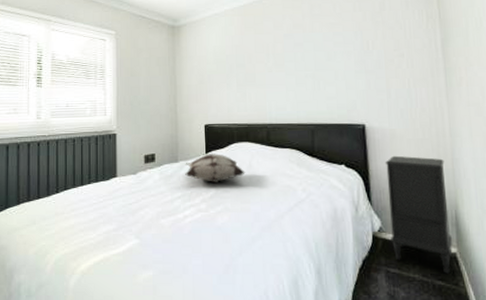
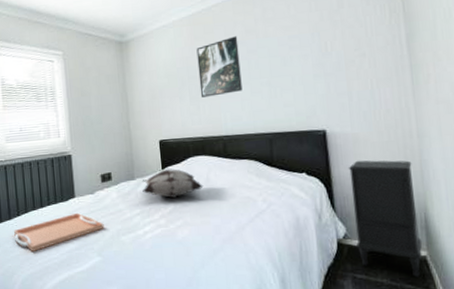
serving tray: none [51,192,144,230] -> present [14,212,104,251]
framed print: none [246,29,288,85] -> present [196,36,243,98]

